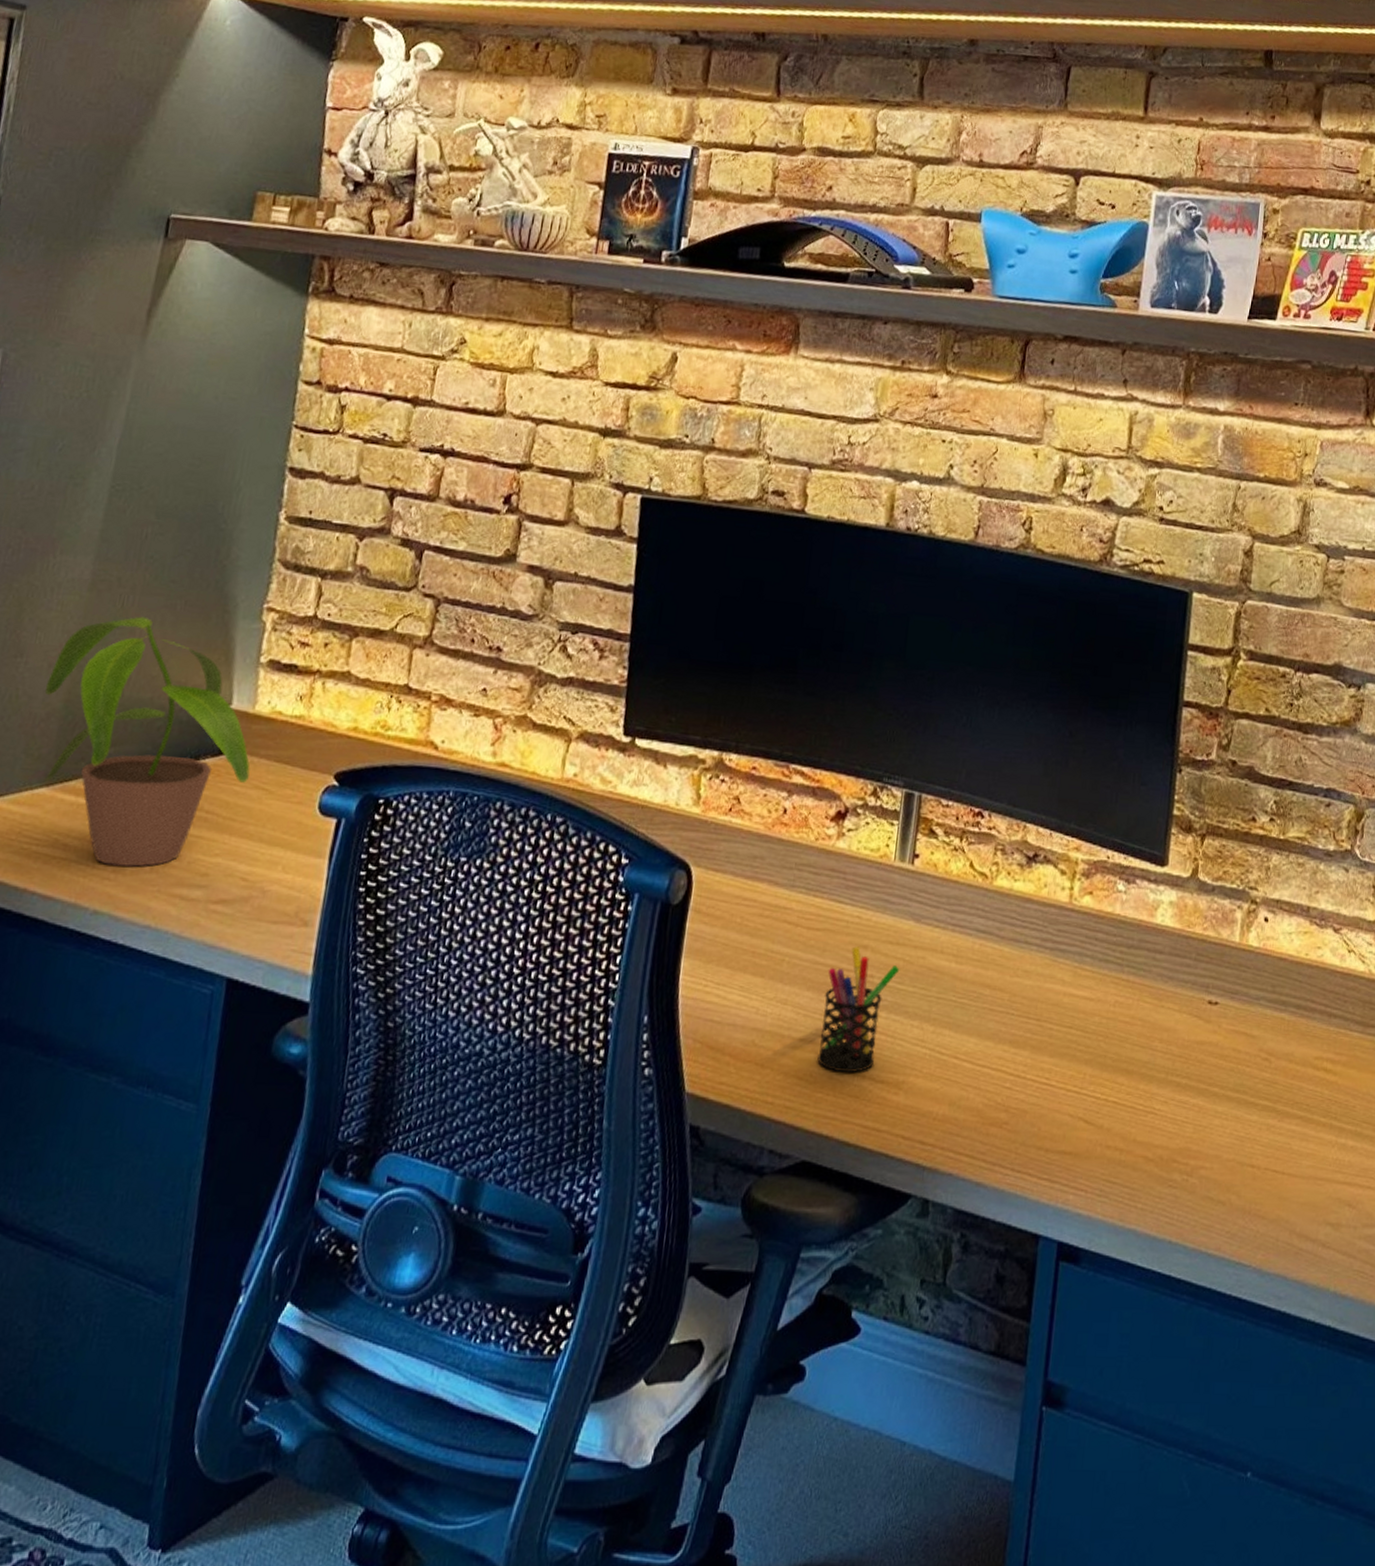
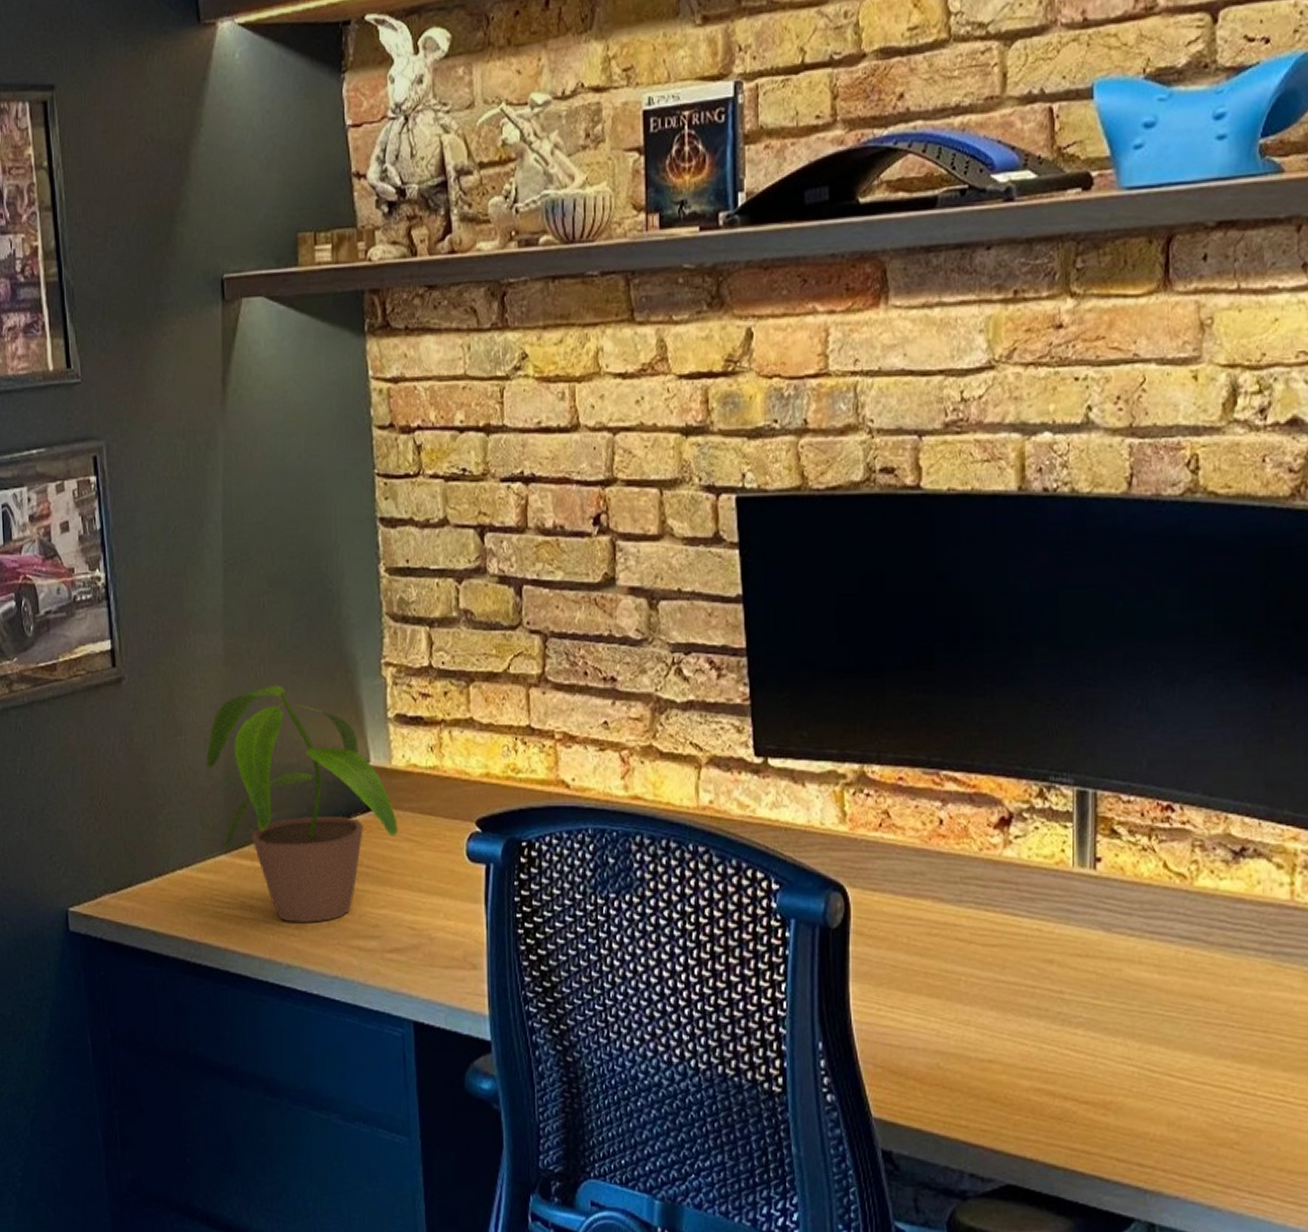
pen holder: present [817,946,900,1073] -> none [1011,961,1093,1094]

